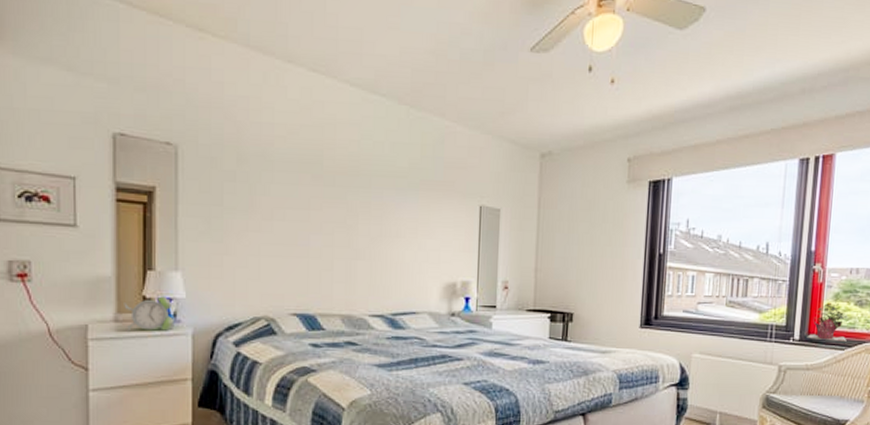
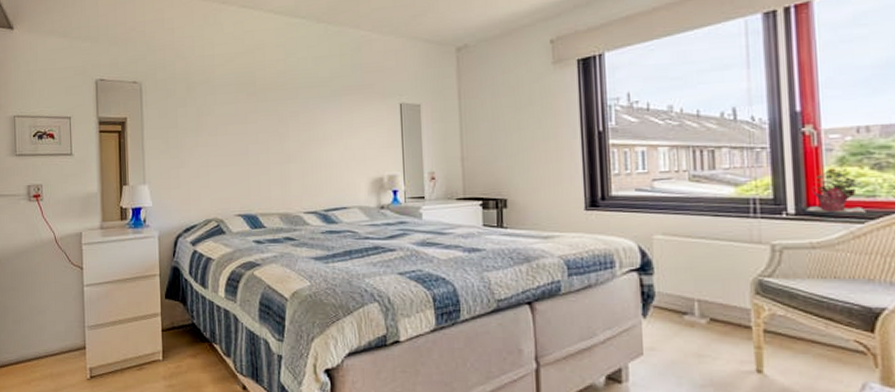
alarm clock: present [124,296,179,332] -> none [107,206,148,236]

